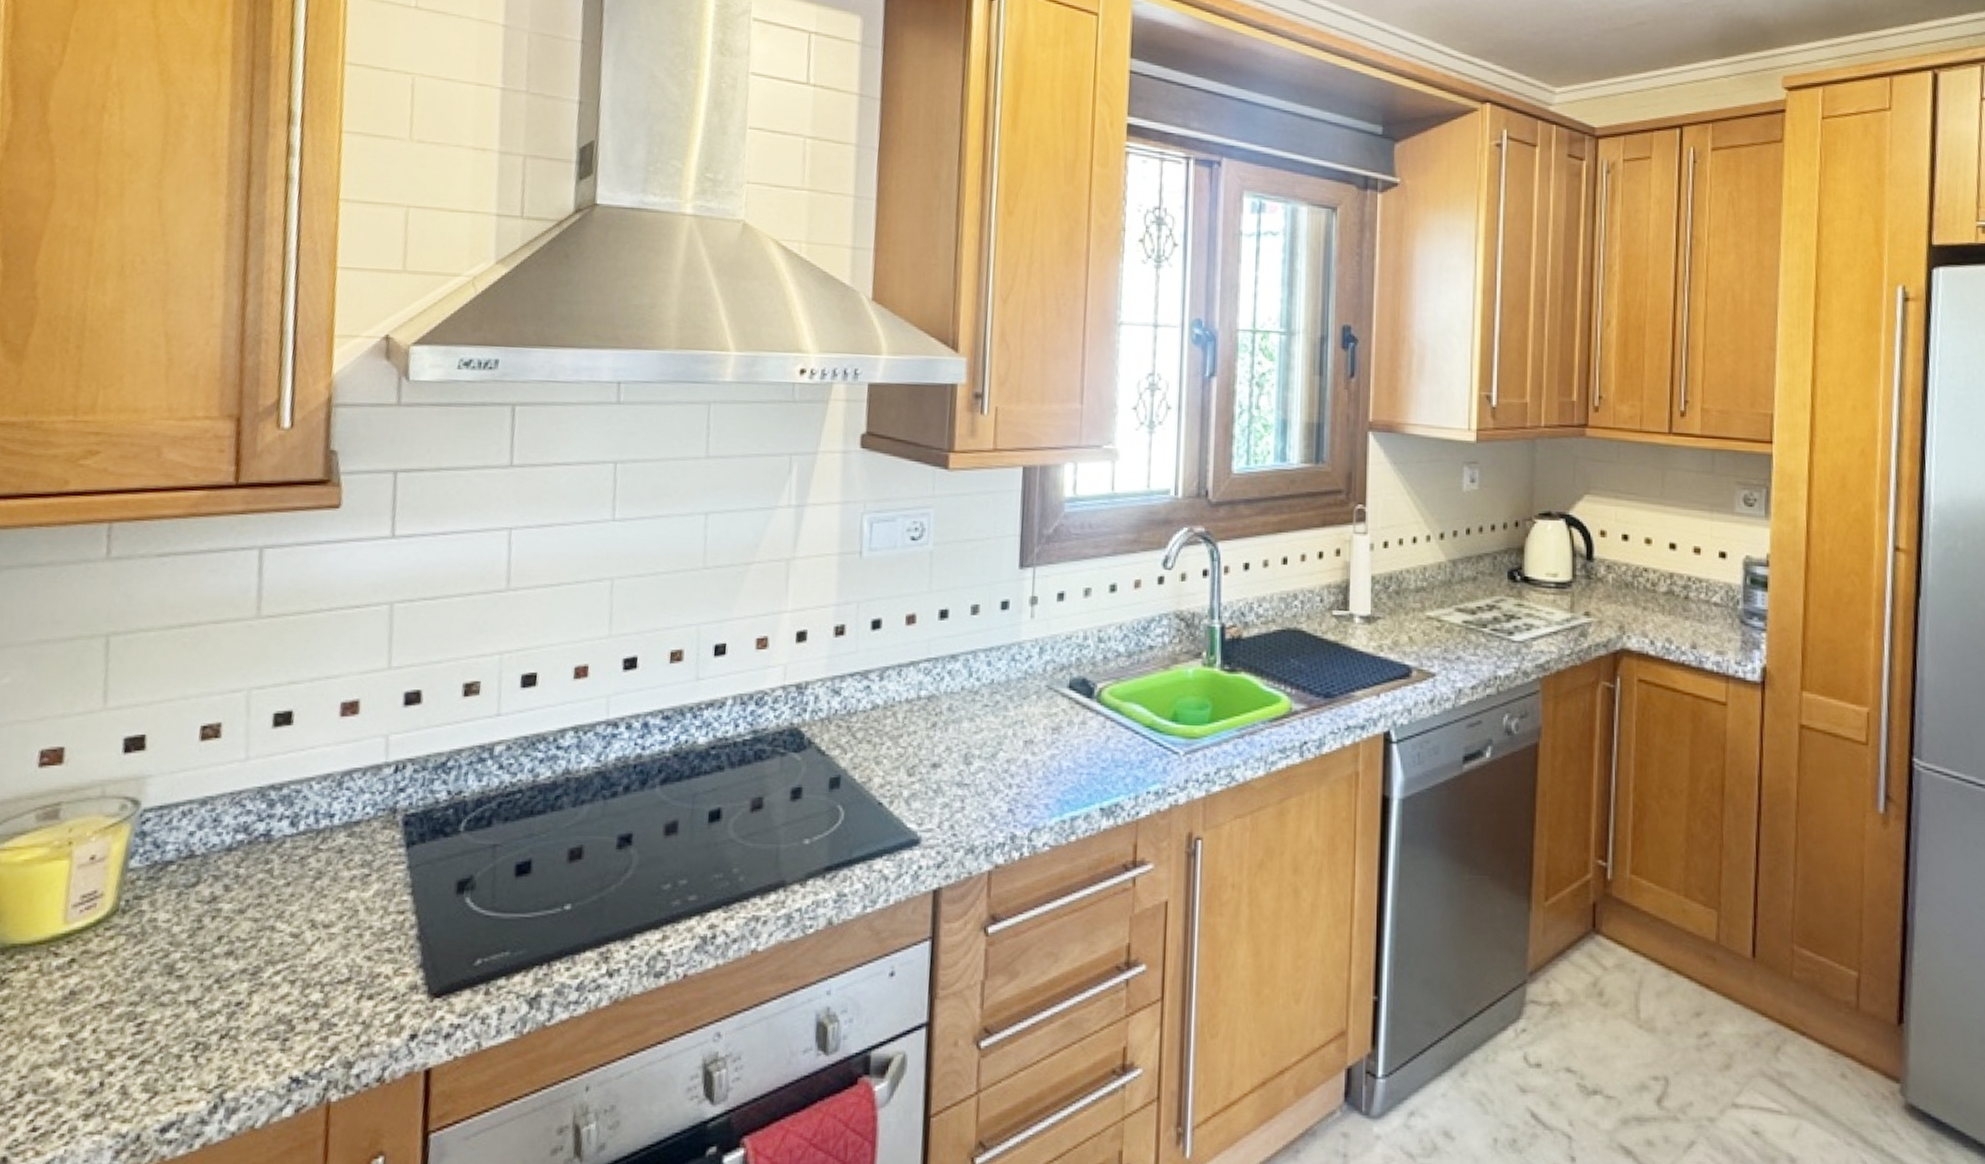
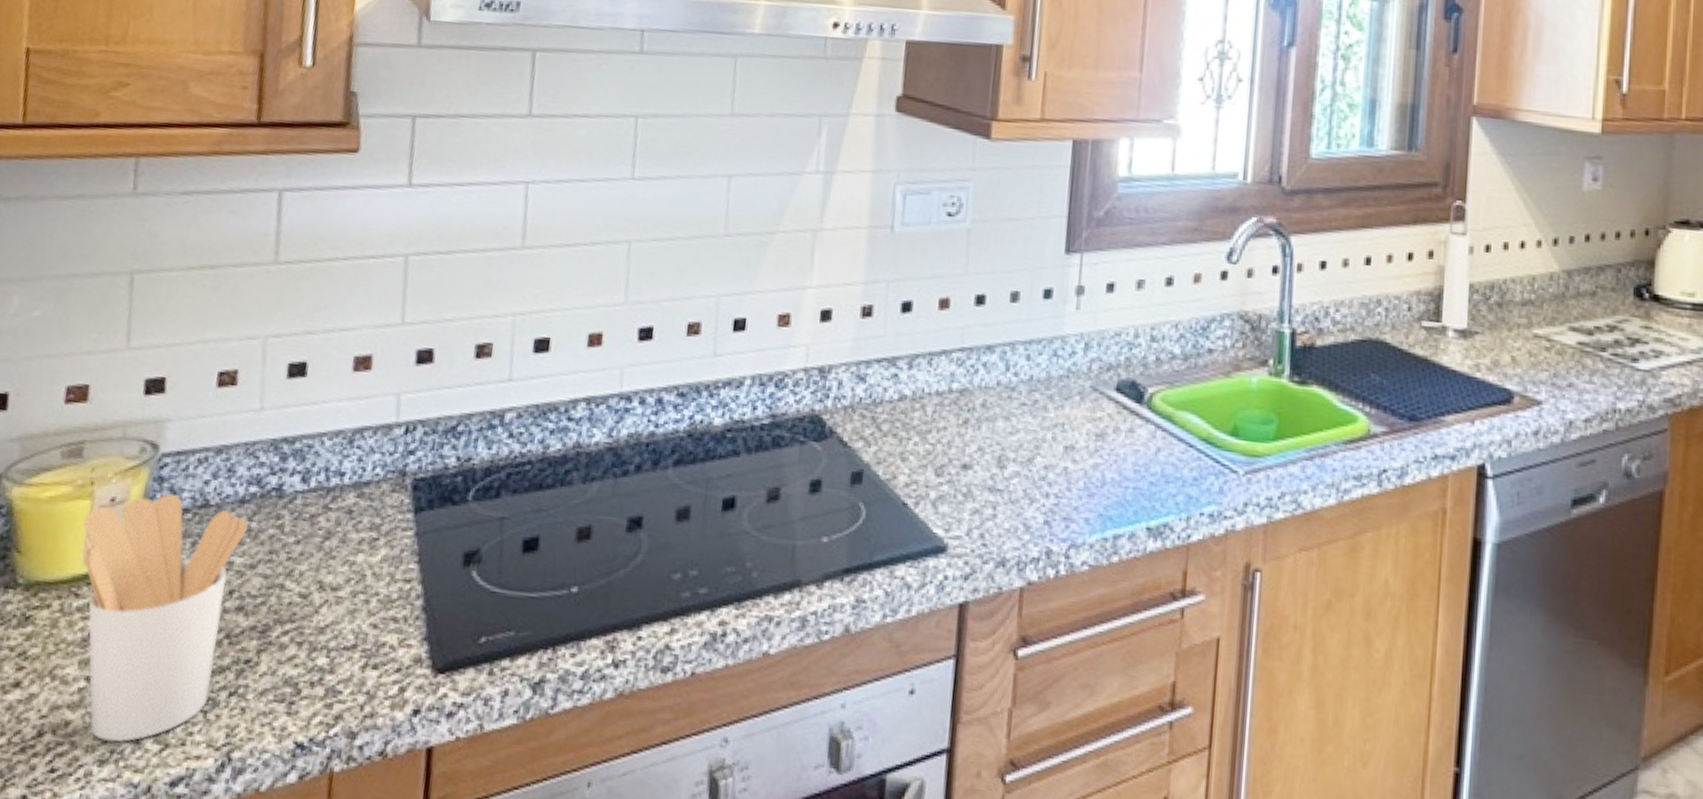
utensil holder: none [61,847,236,1095] -> present [83,493,249,743]

